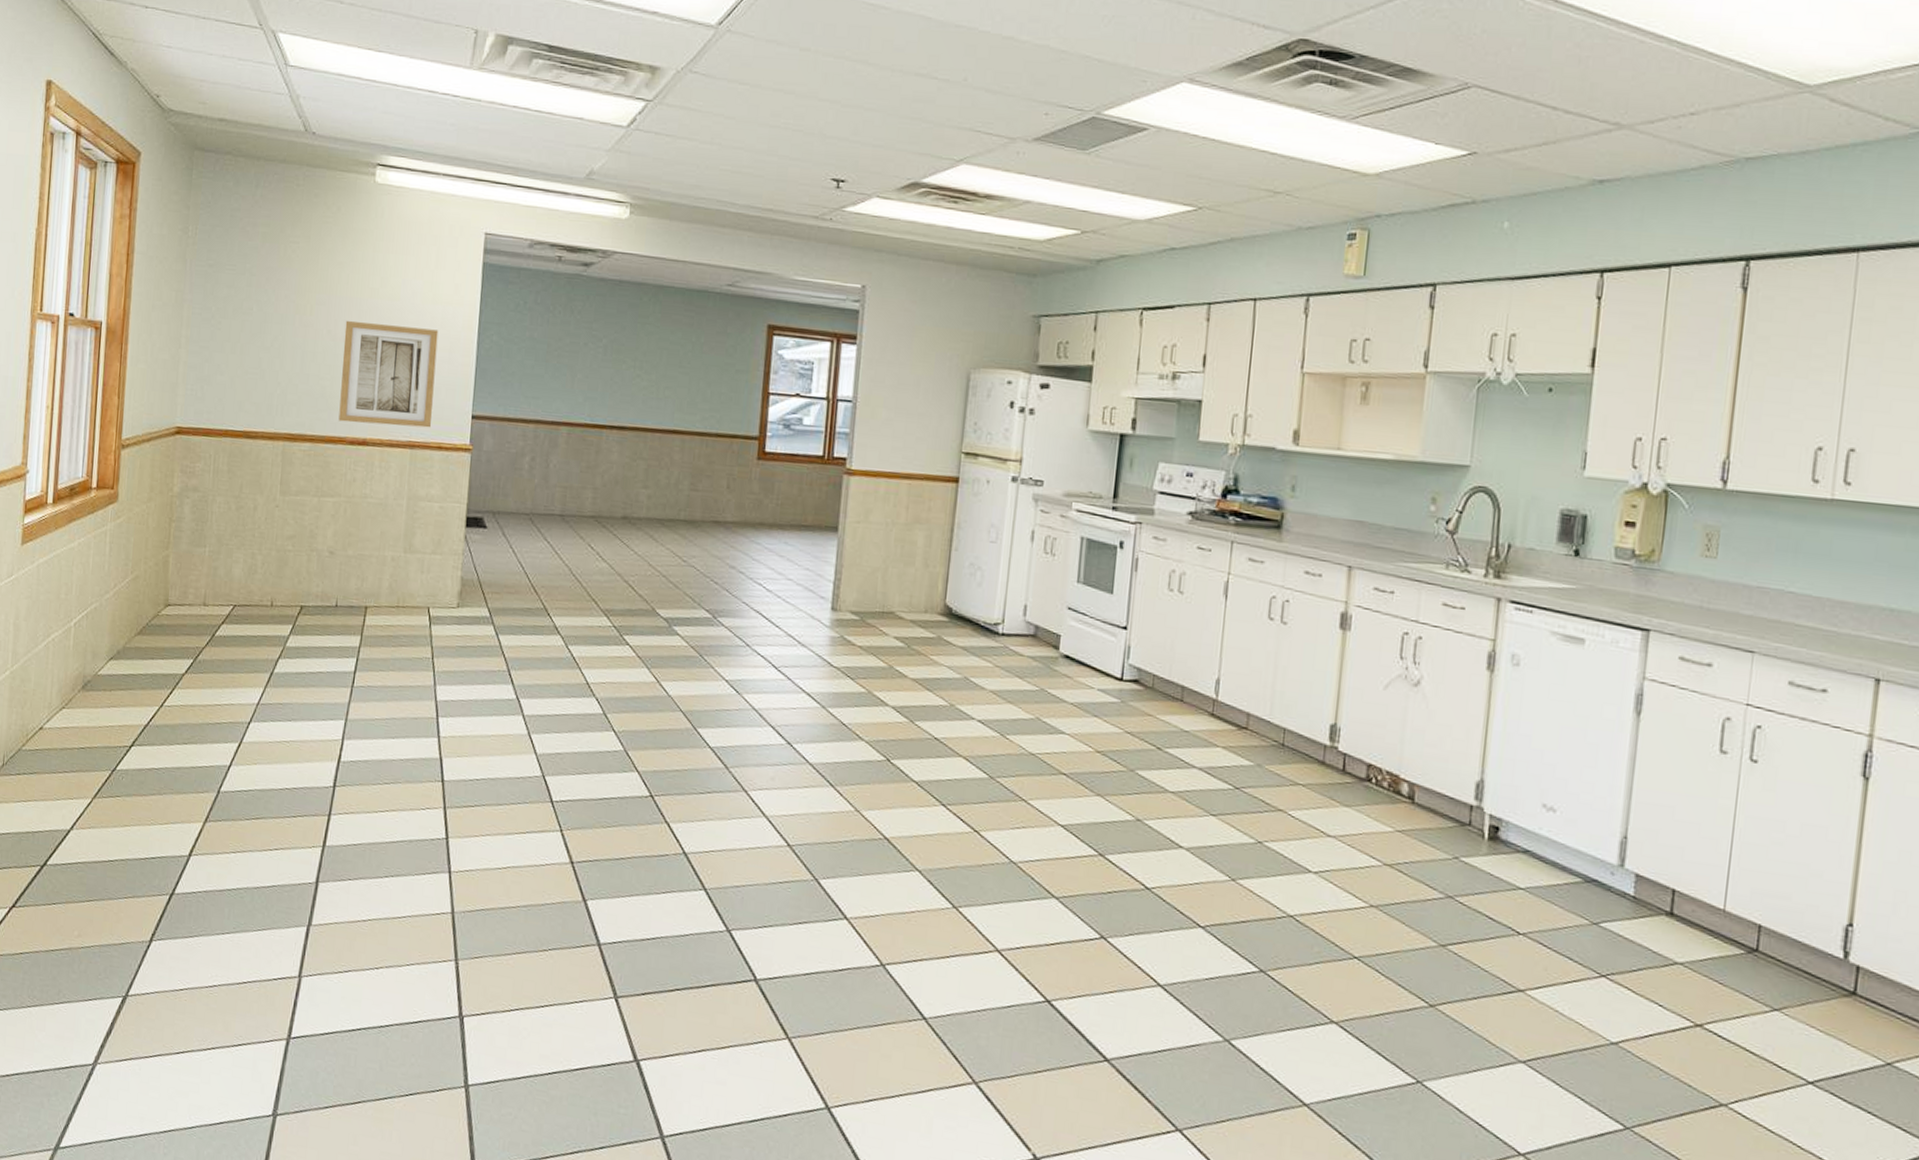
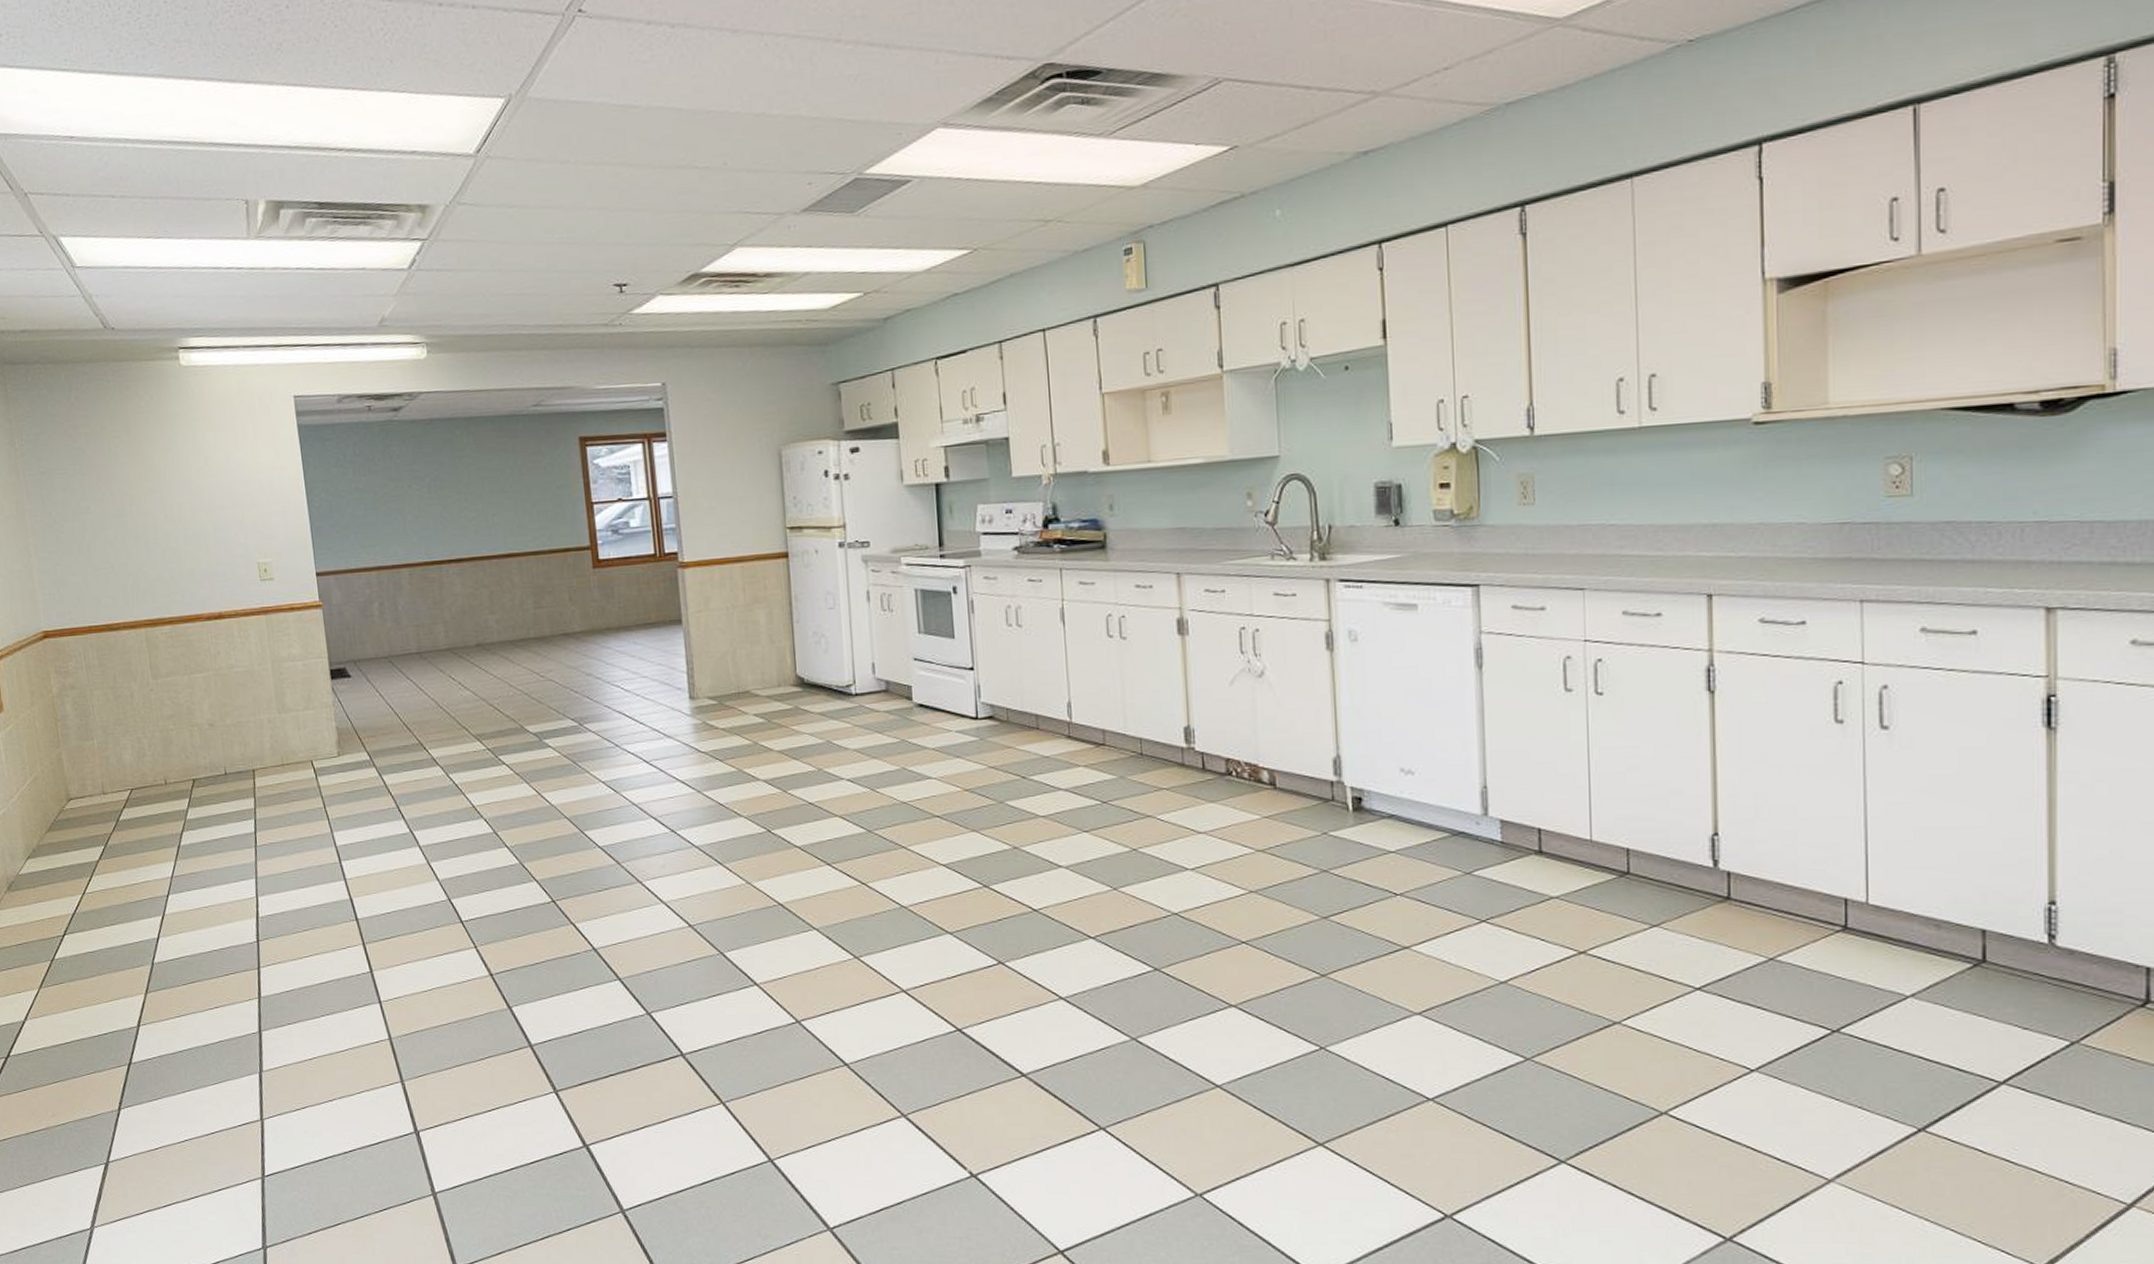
wall art: present [338,321,439,428] -> none [179,497,279,600]

